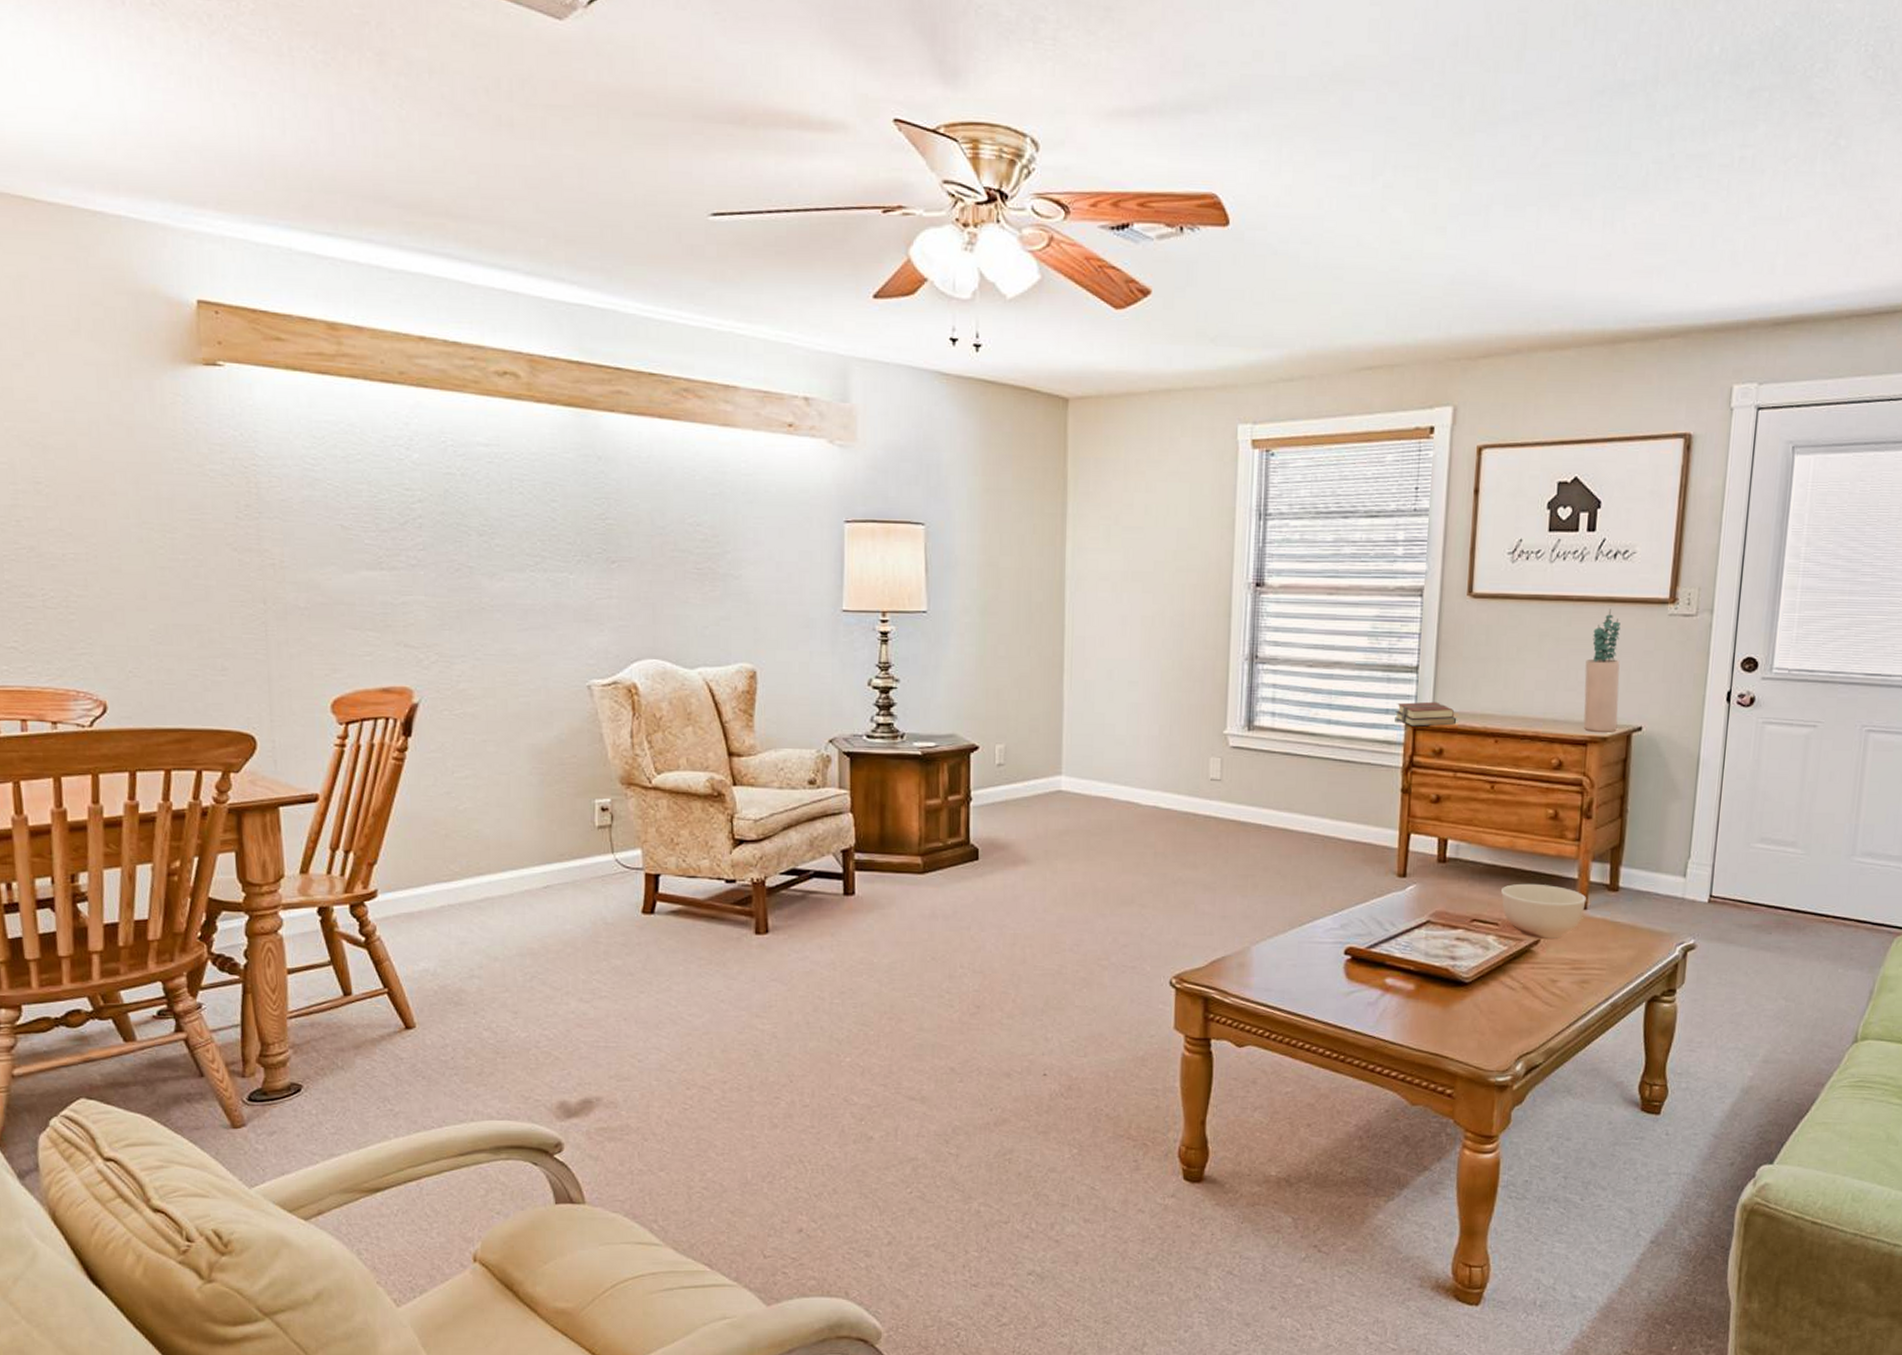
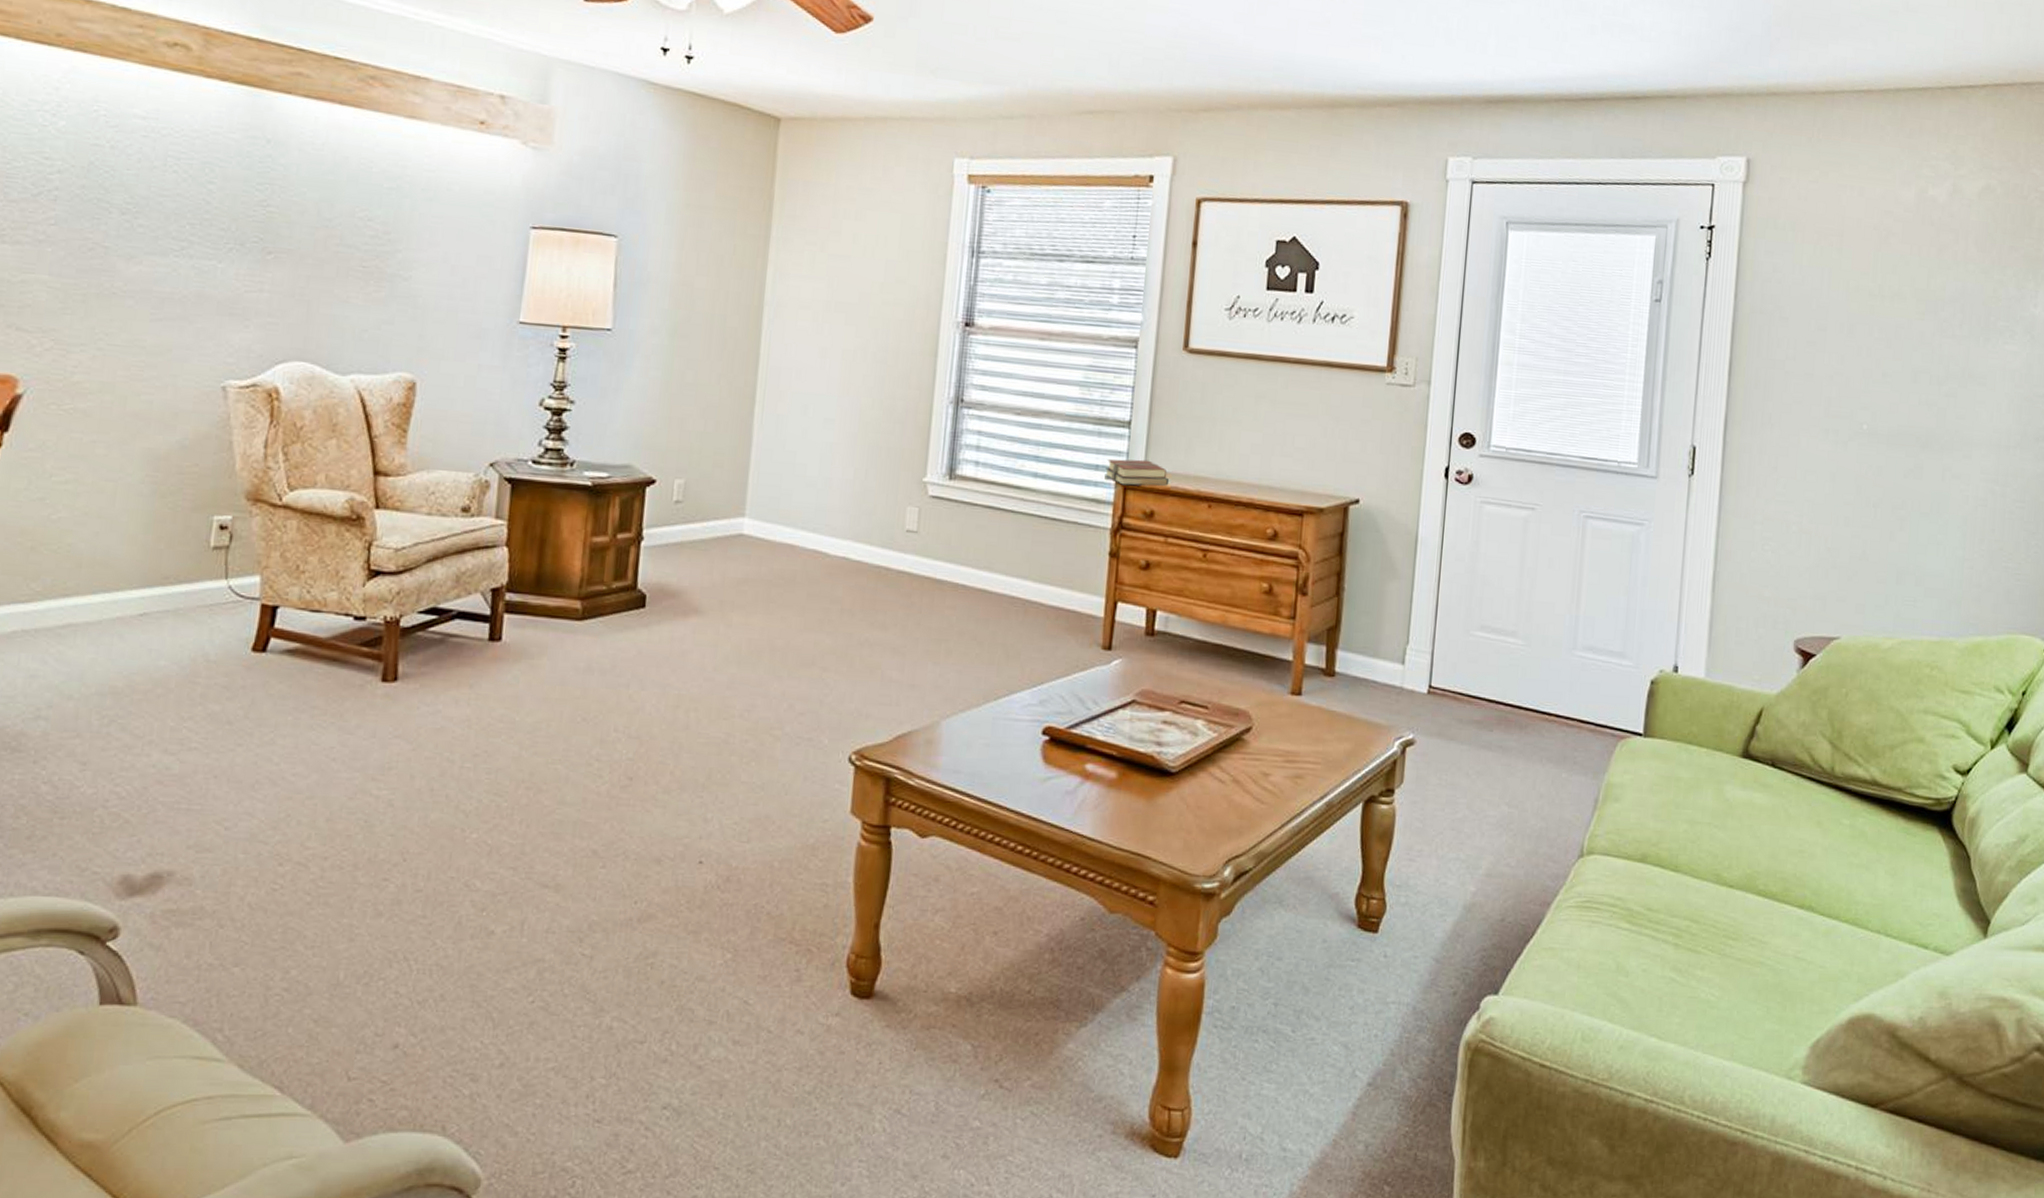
bowl: present [1500,883,1586,940] -> none [1211,663,1301,728]
vase: present [1583,609,1621,733] -> none [1299,374,1338,504]

